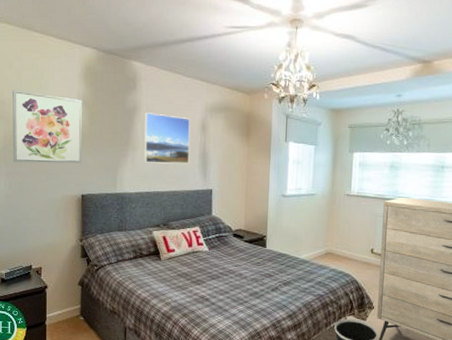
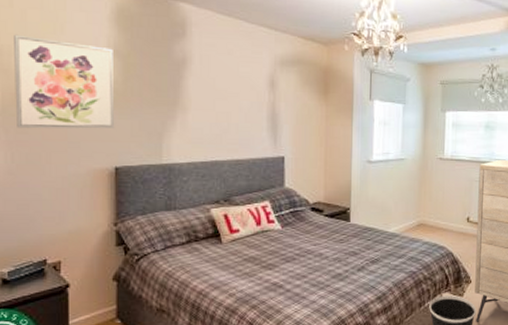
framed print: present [143,112,190,164] -> none [196,65,256,127]

